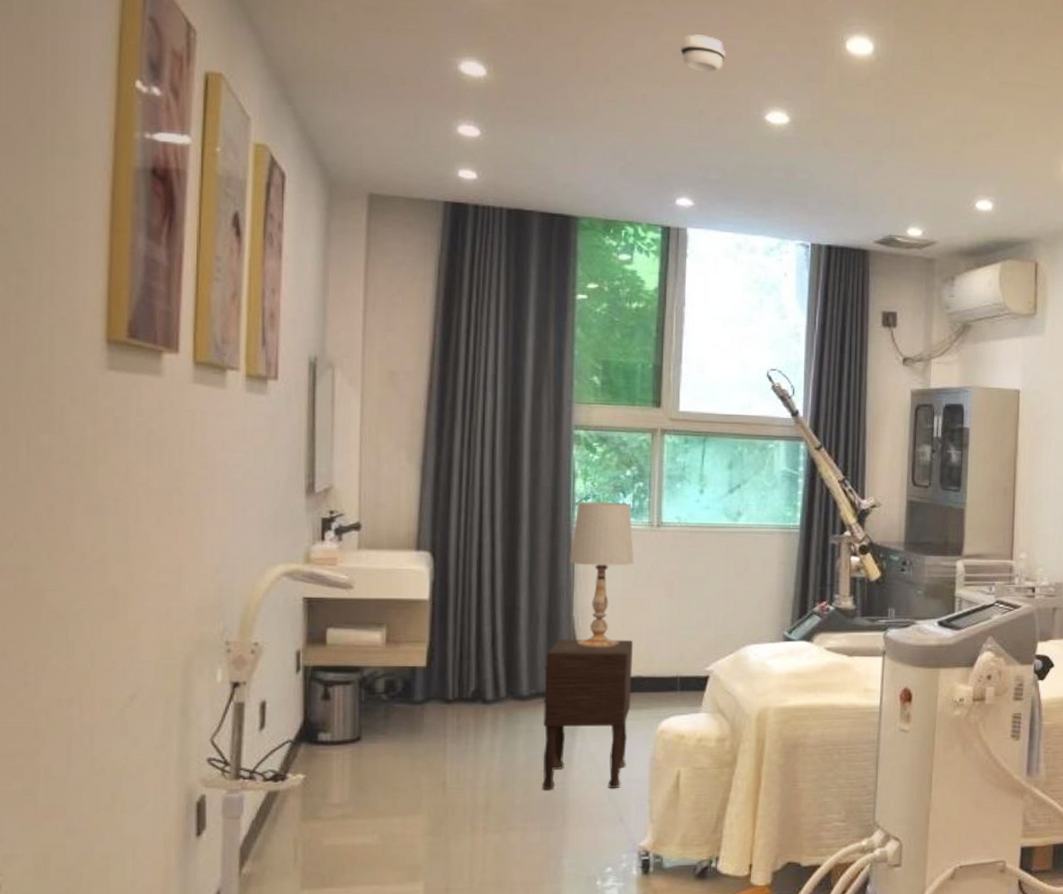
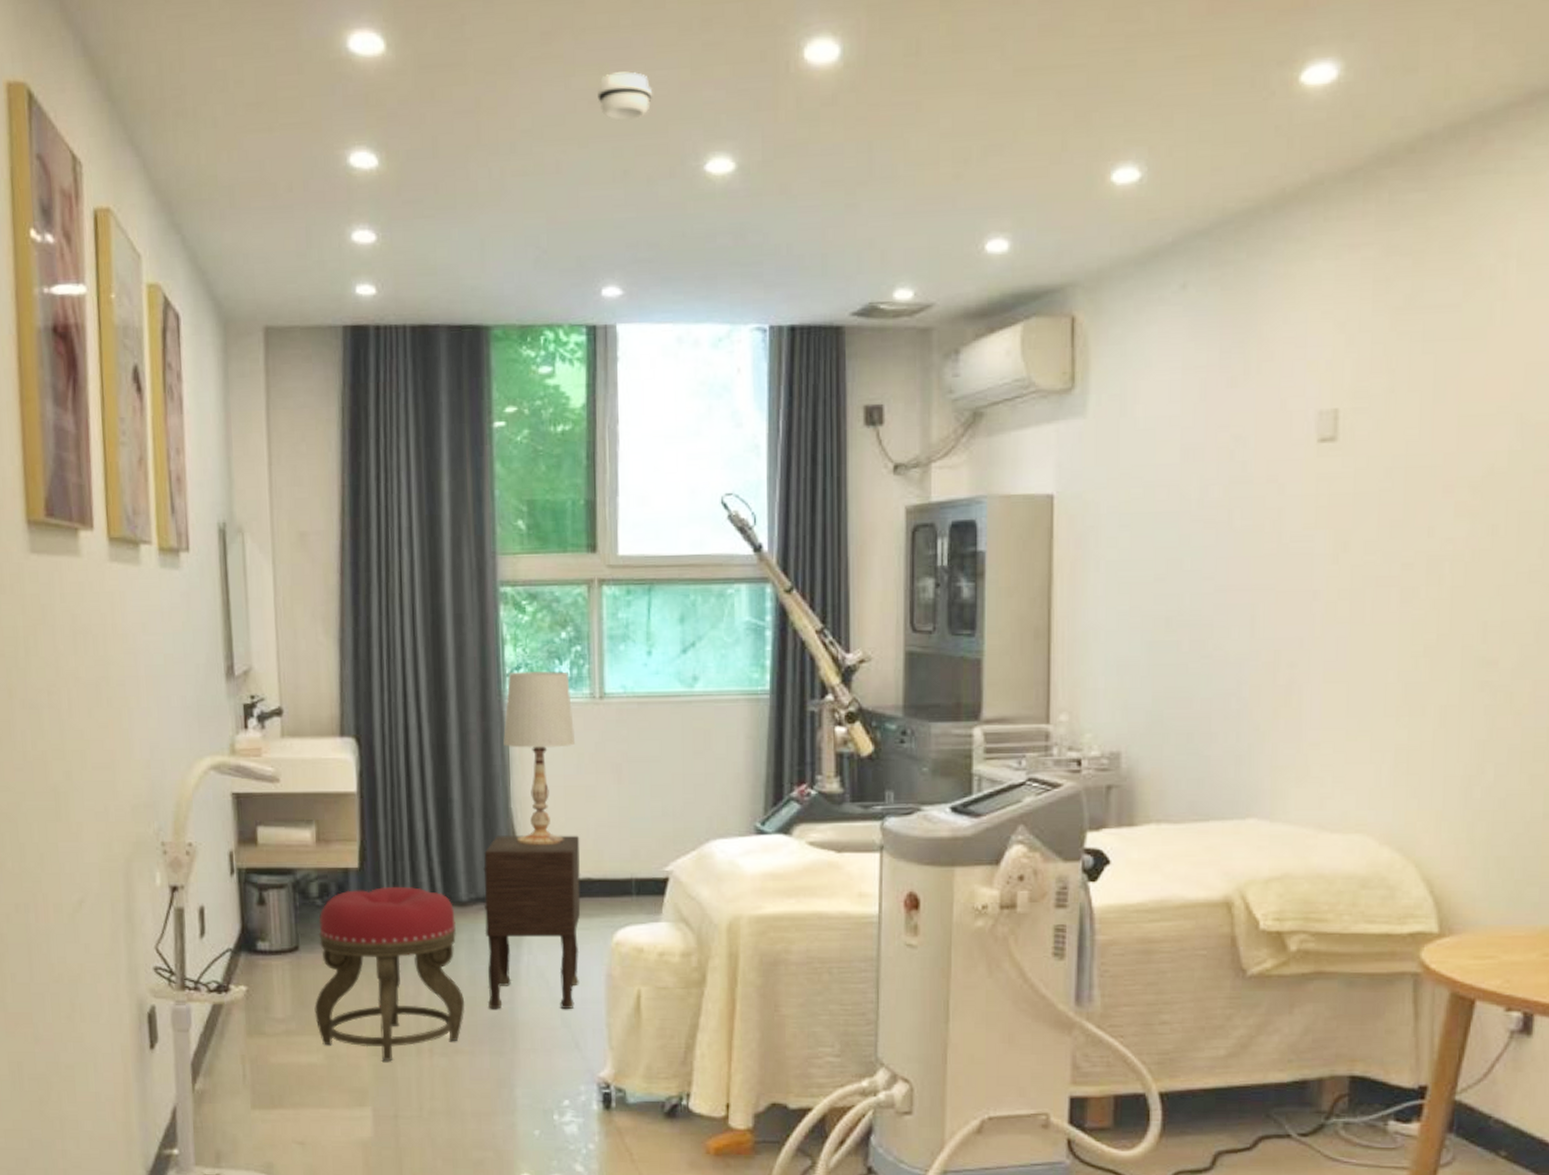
stool: none [372,682,520,840] -> present [314,886,465,1062]

